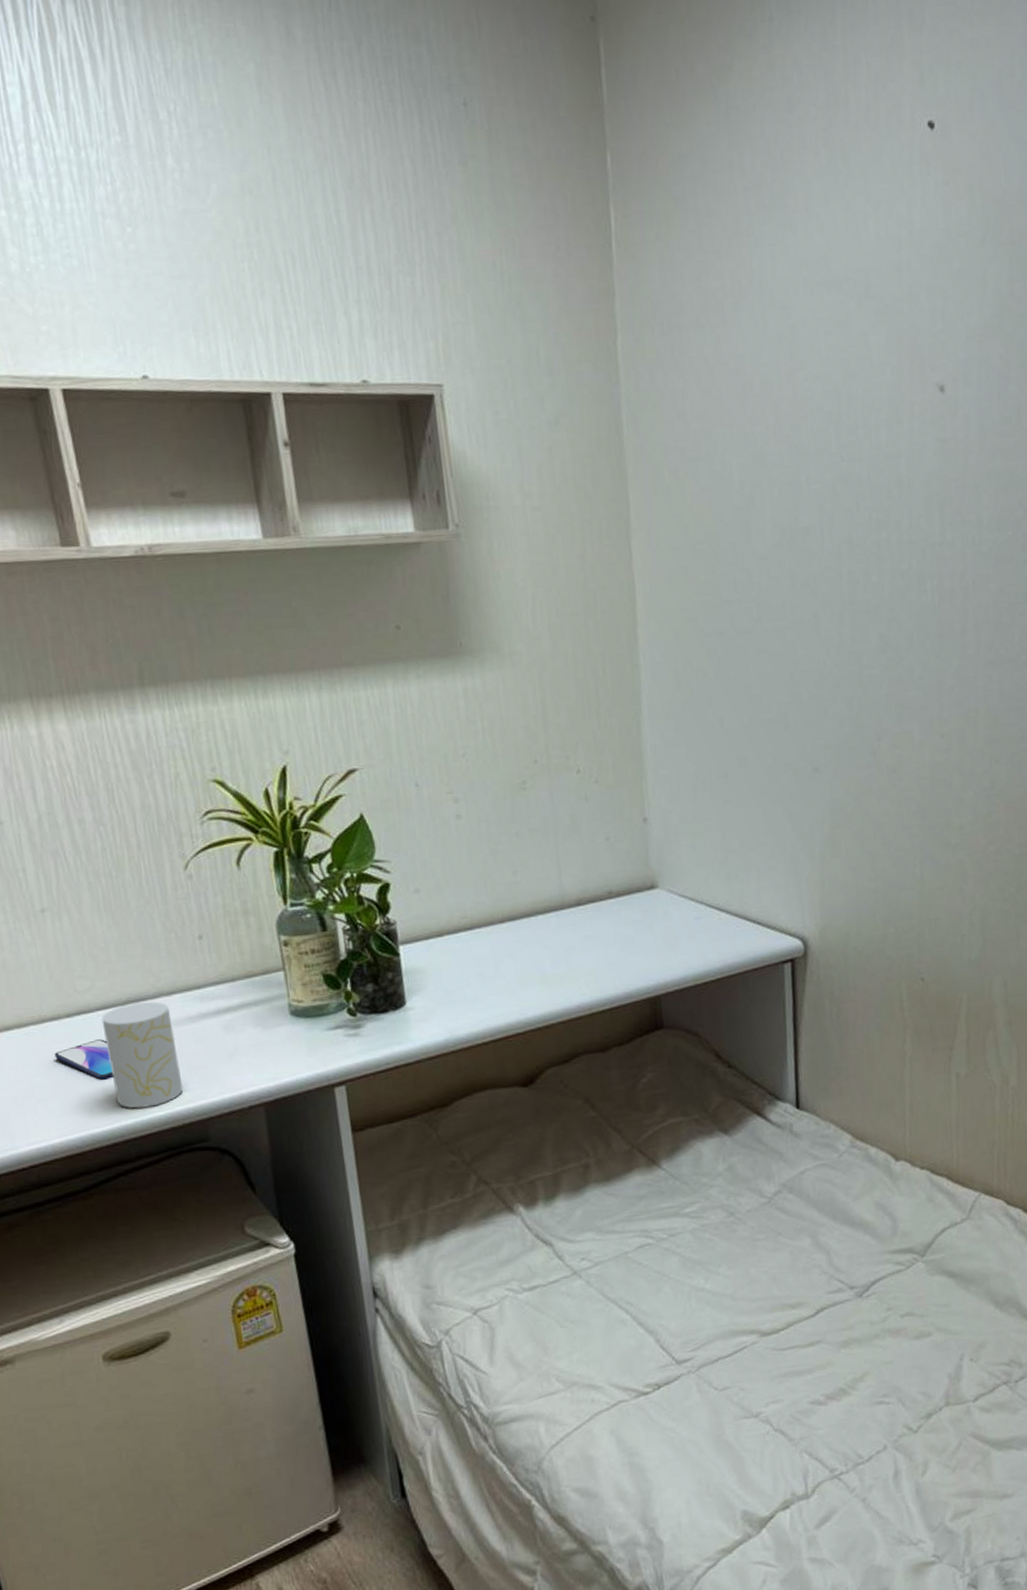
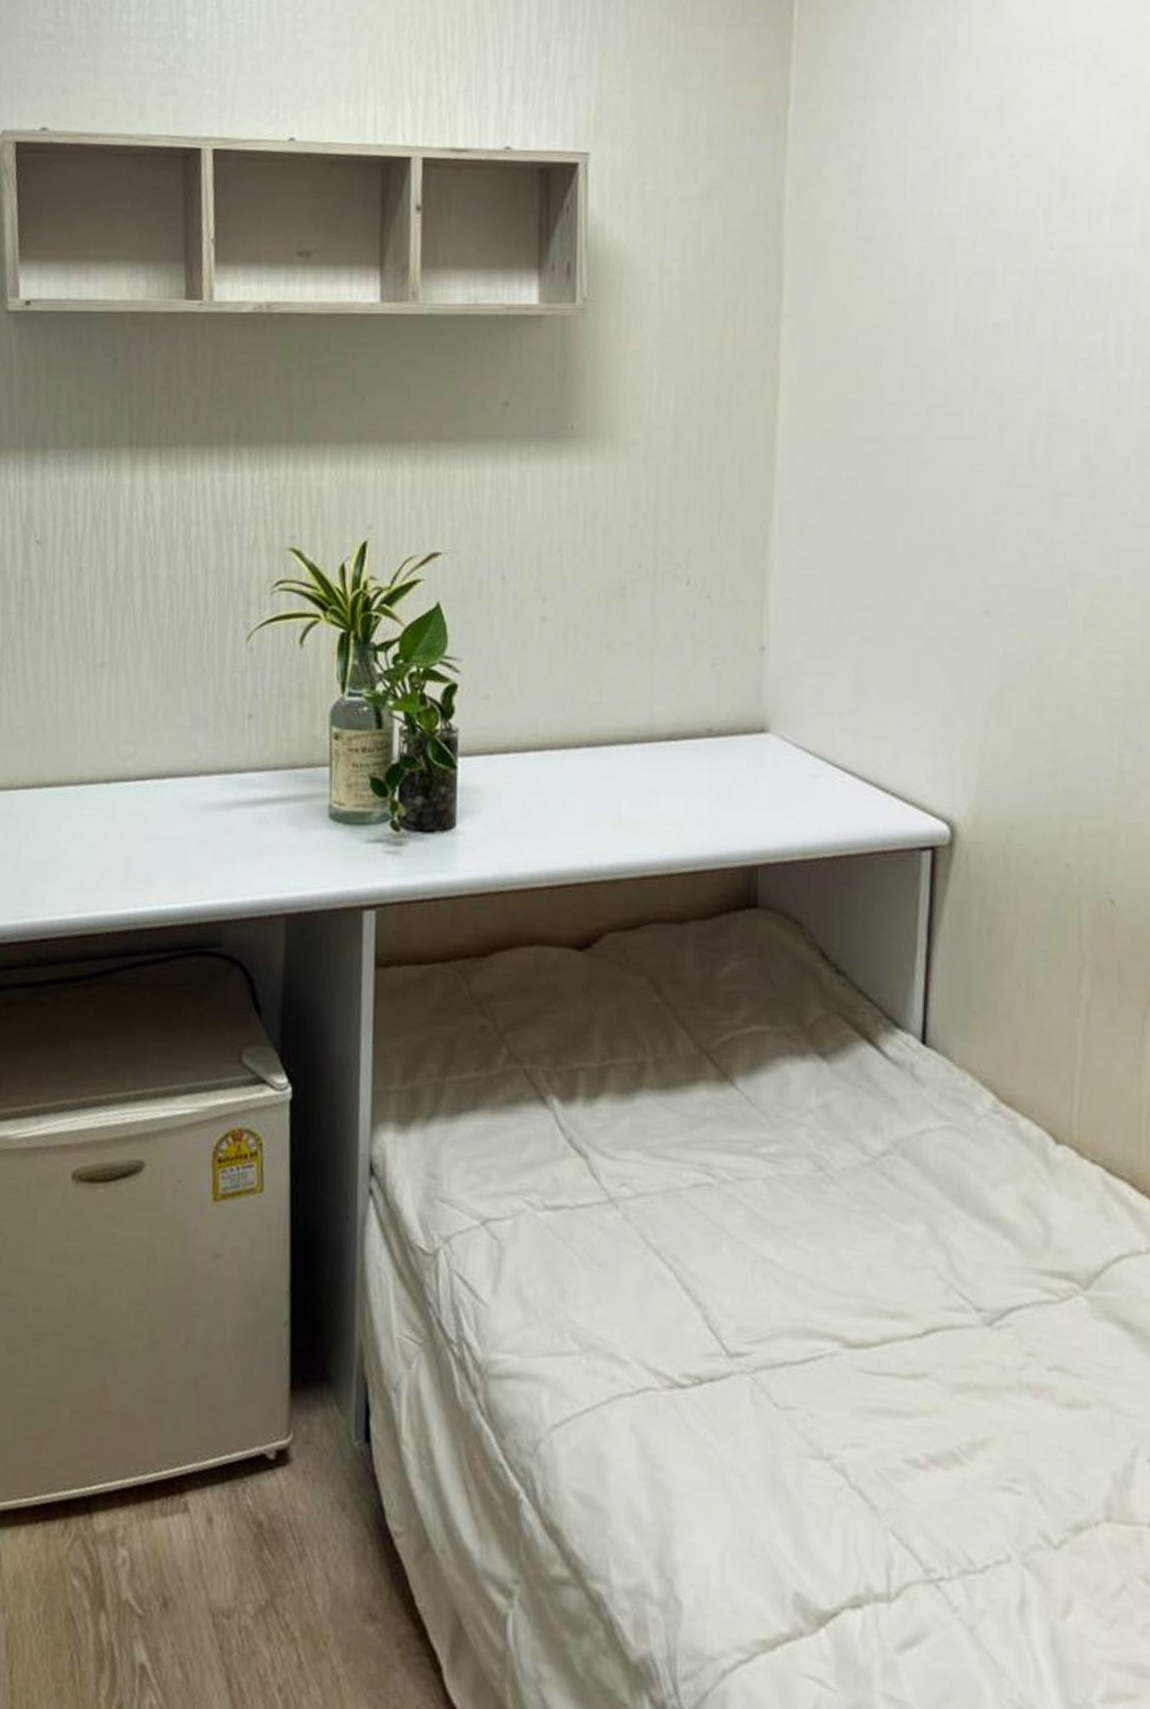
smartphone: present [54,1039,113,1080] -> none [86,812,140,857]
cup: present [101,1001,184,1109] -> none [137,778,207,897]

